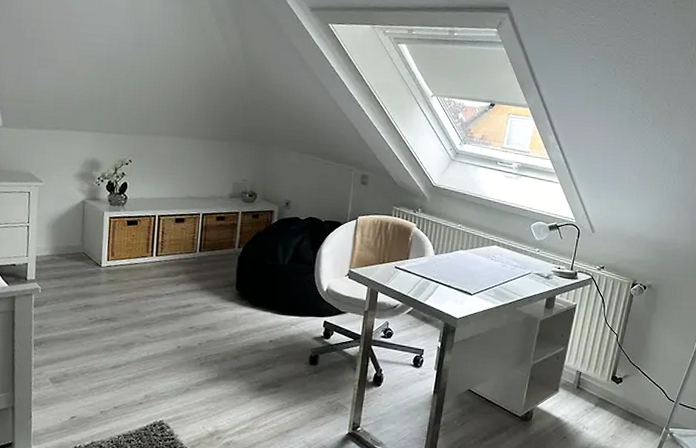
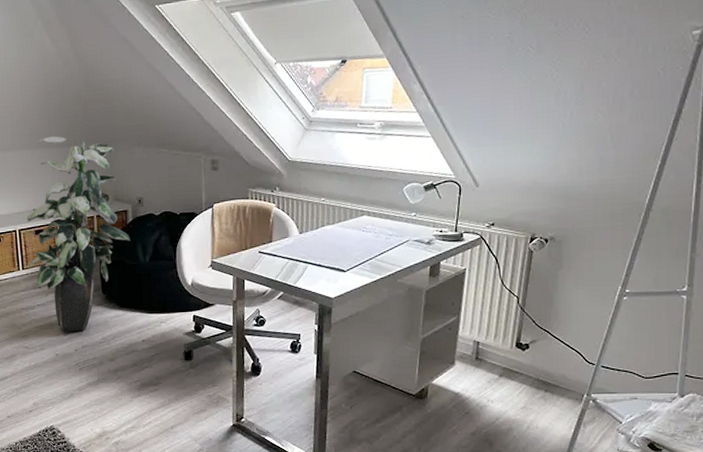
indoor plant: none [165,128,273,325] -> present [26,136,131,331]

